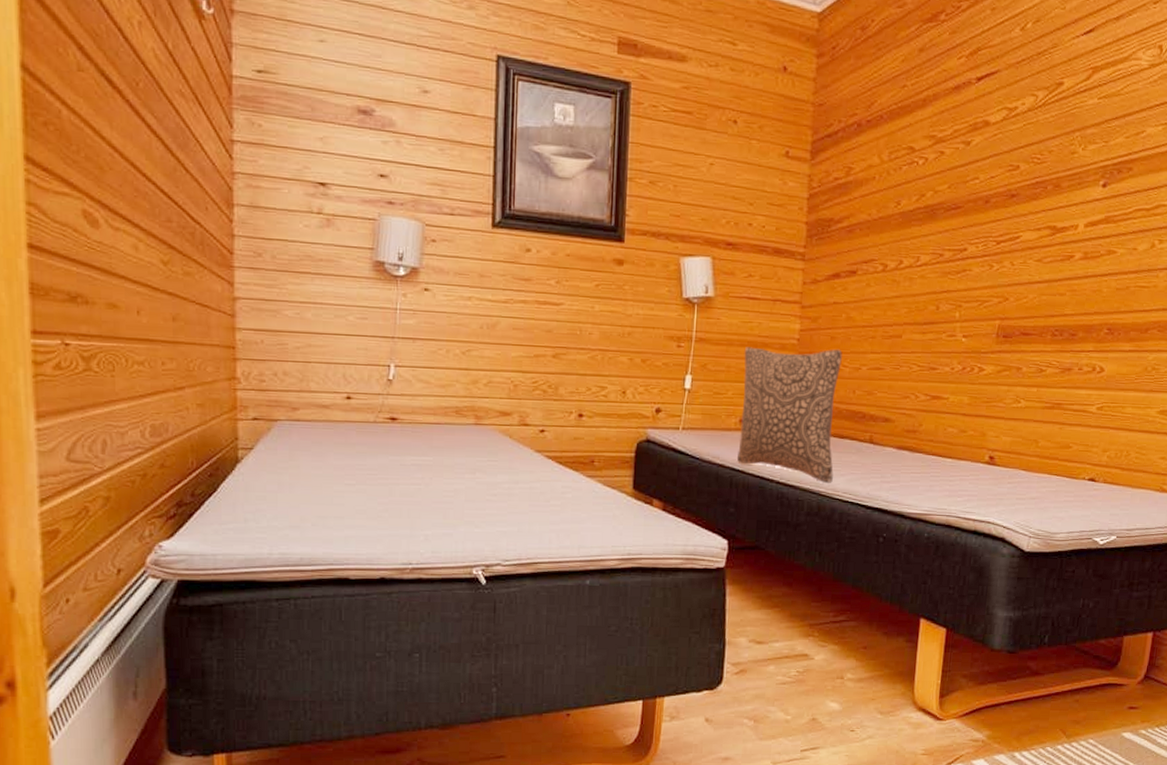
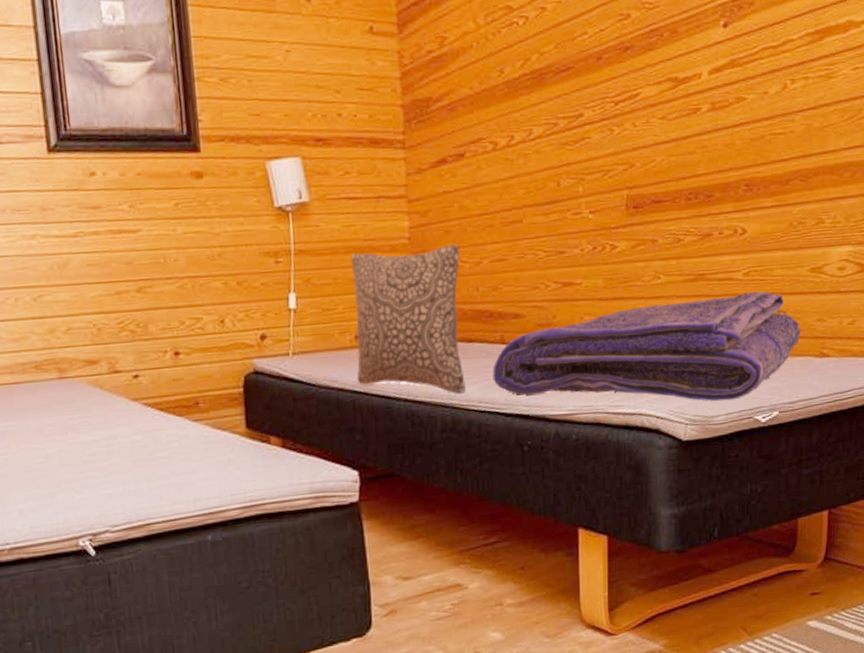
towel: none [858,425,1145,521] -> present [492,291,801,401]

